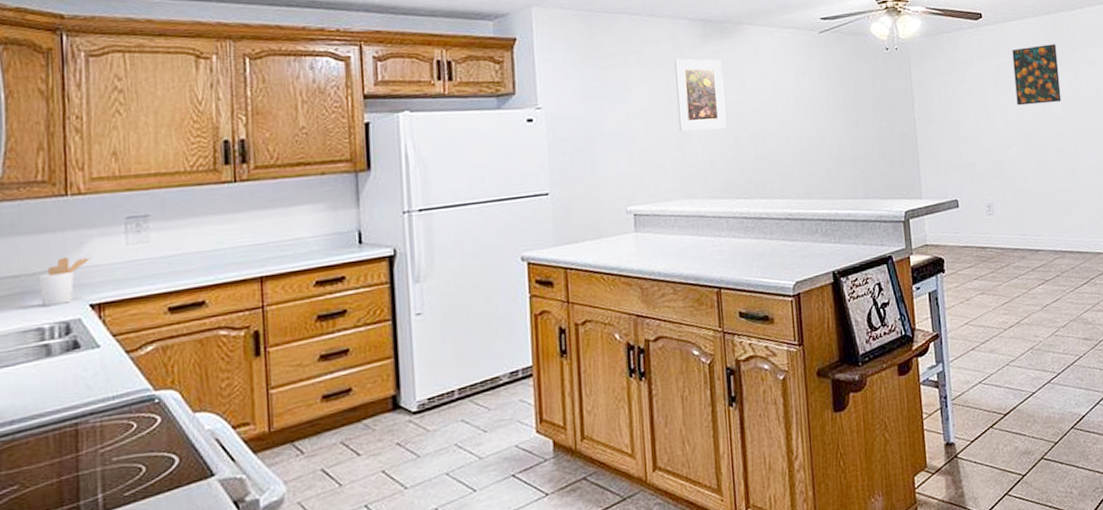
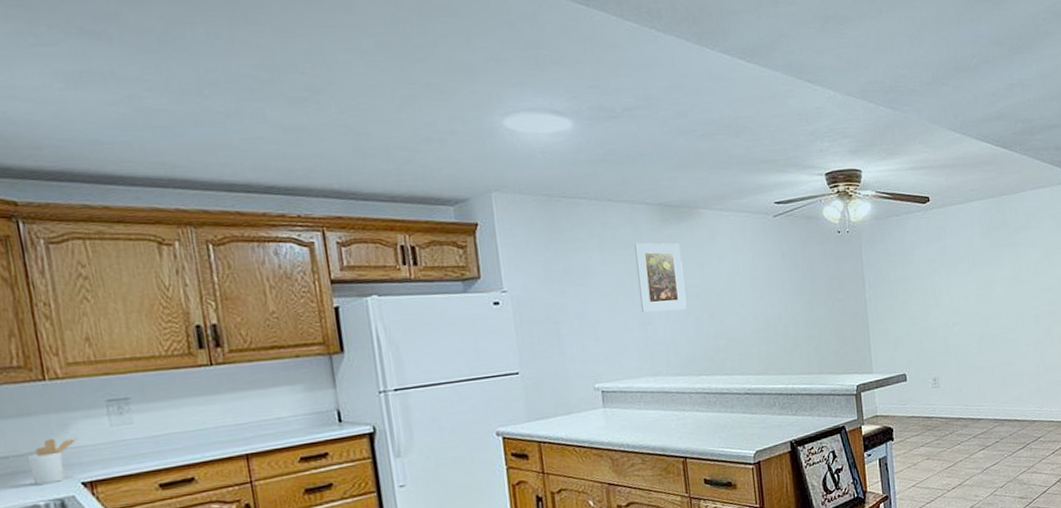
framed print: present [1012,44,1062,106] -> none [957,226,1004,286]

